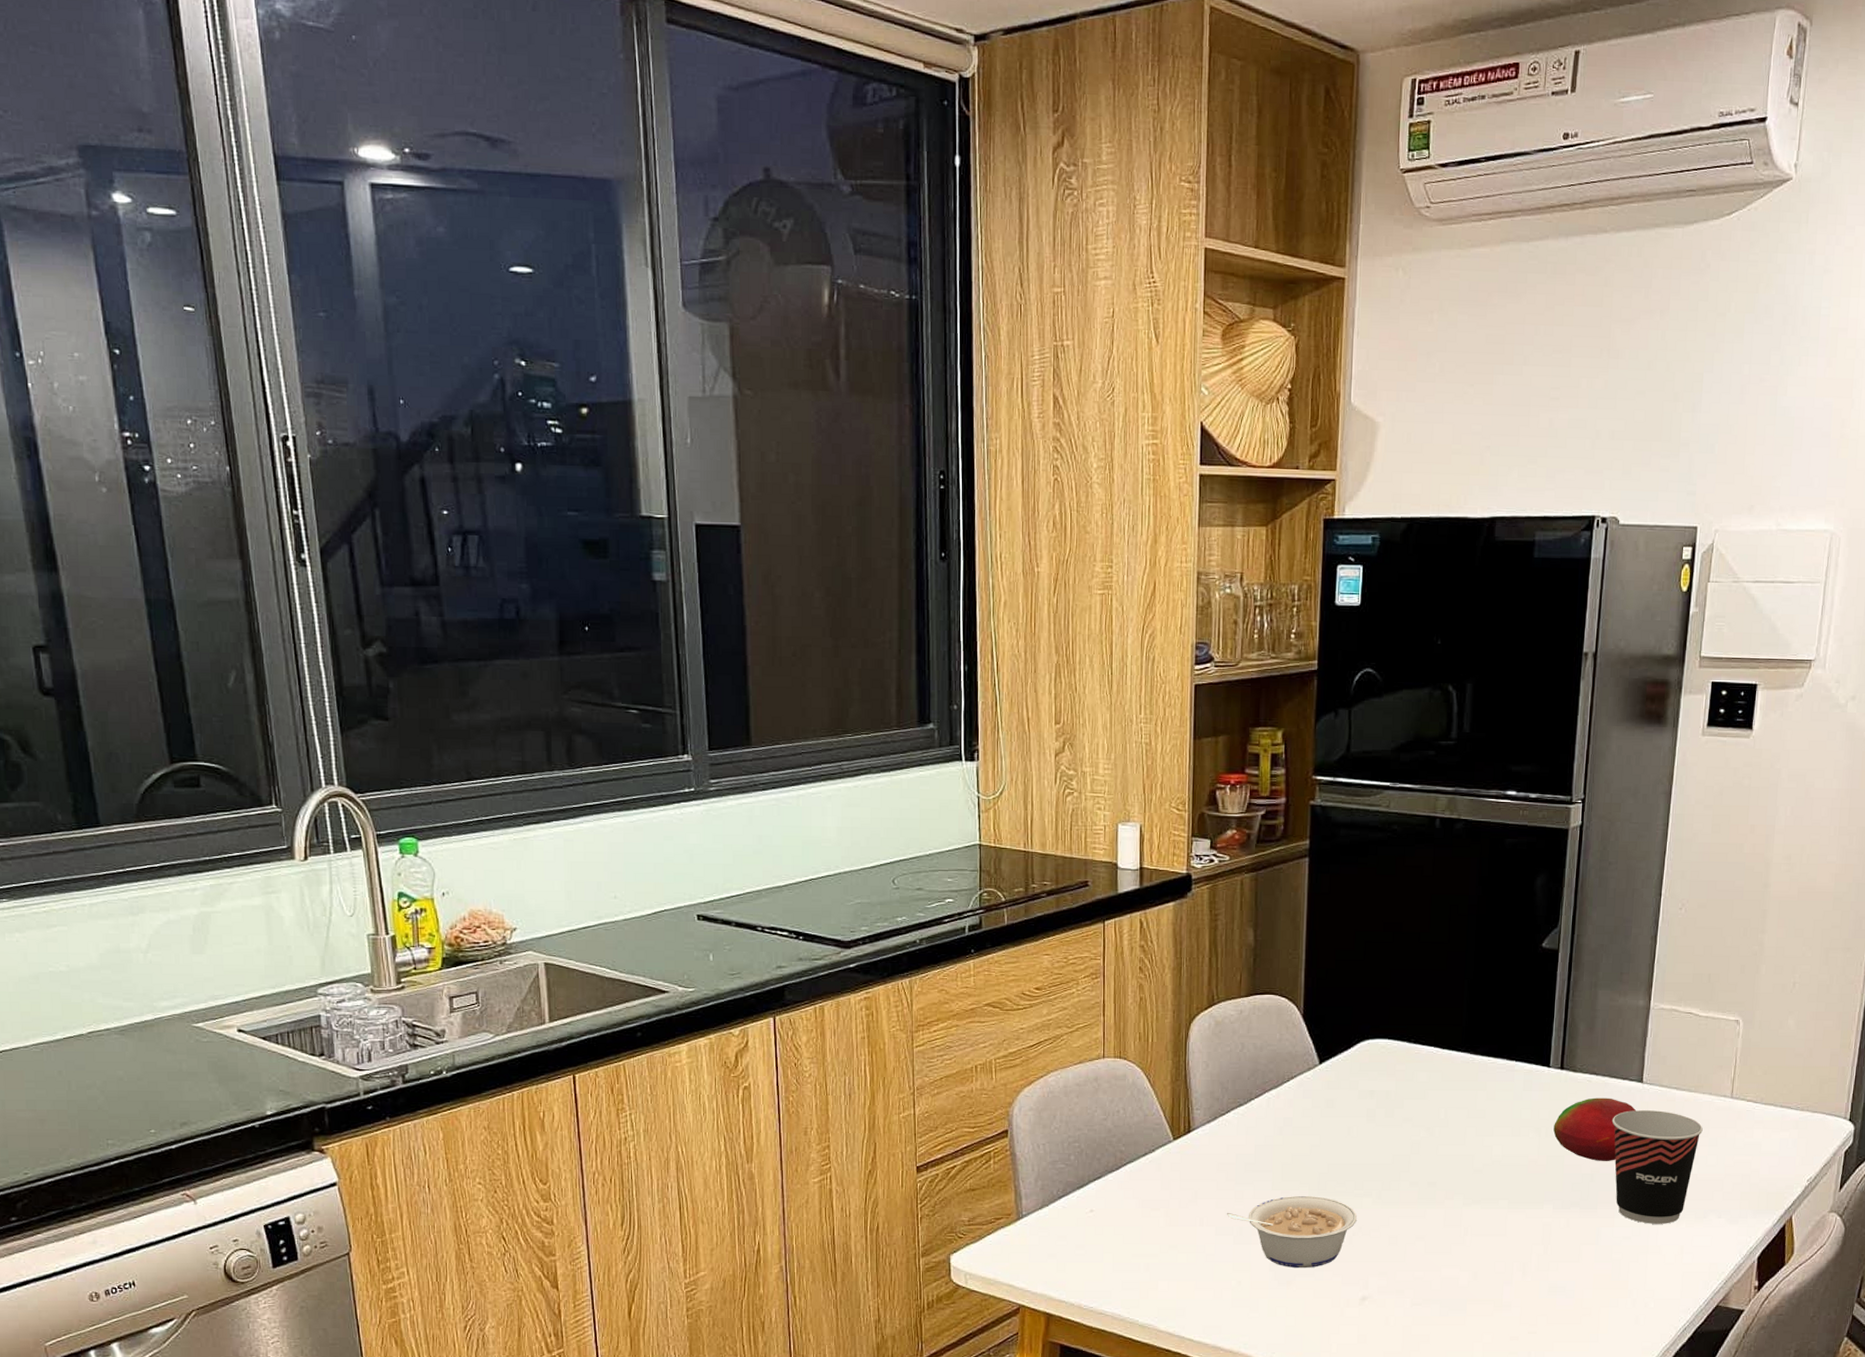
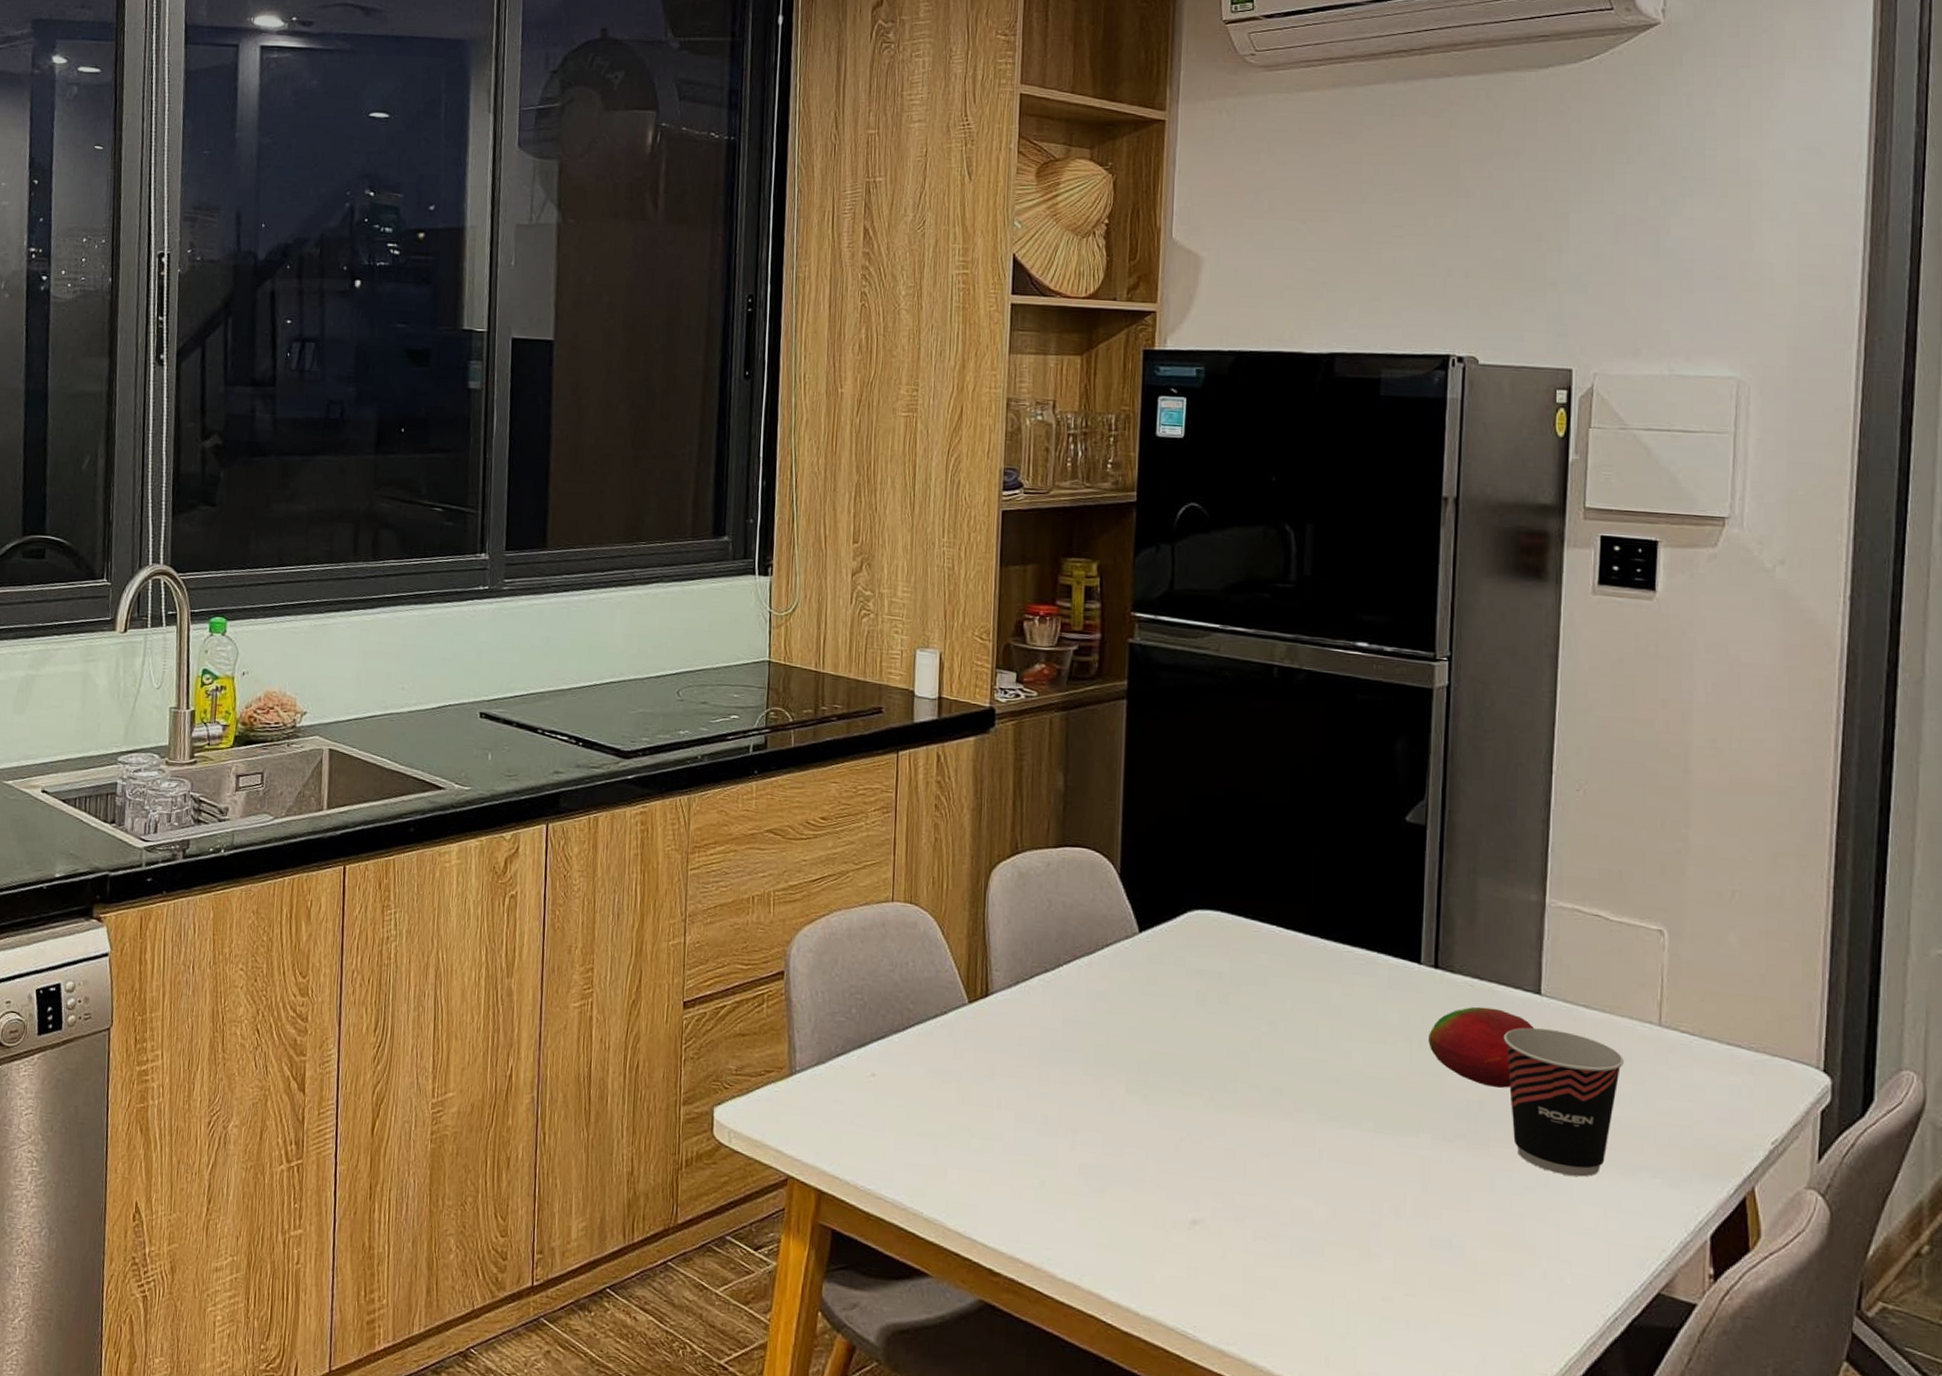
legume: present [1227,1196,1358,1269] -> none [1029,1084,1186,1176]

